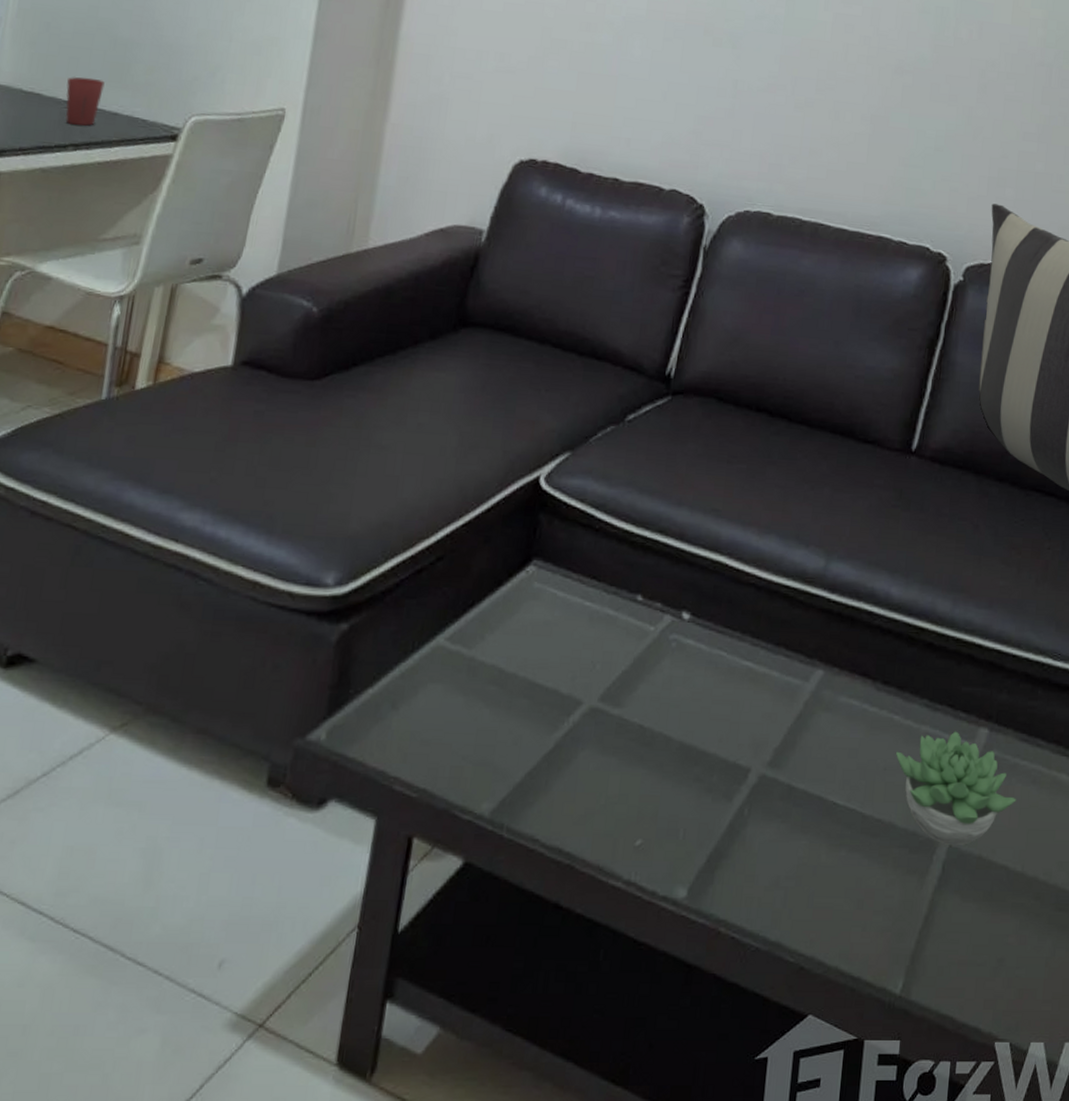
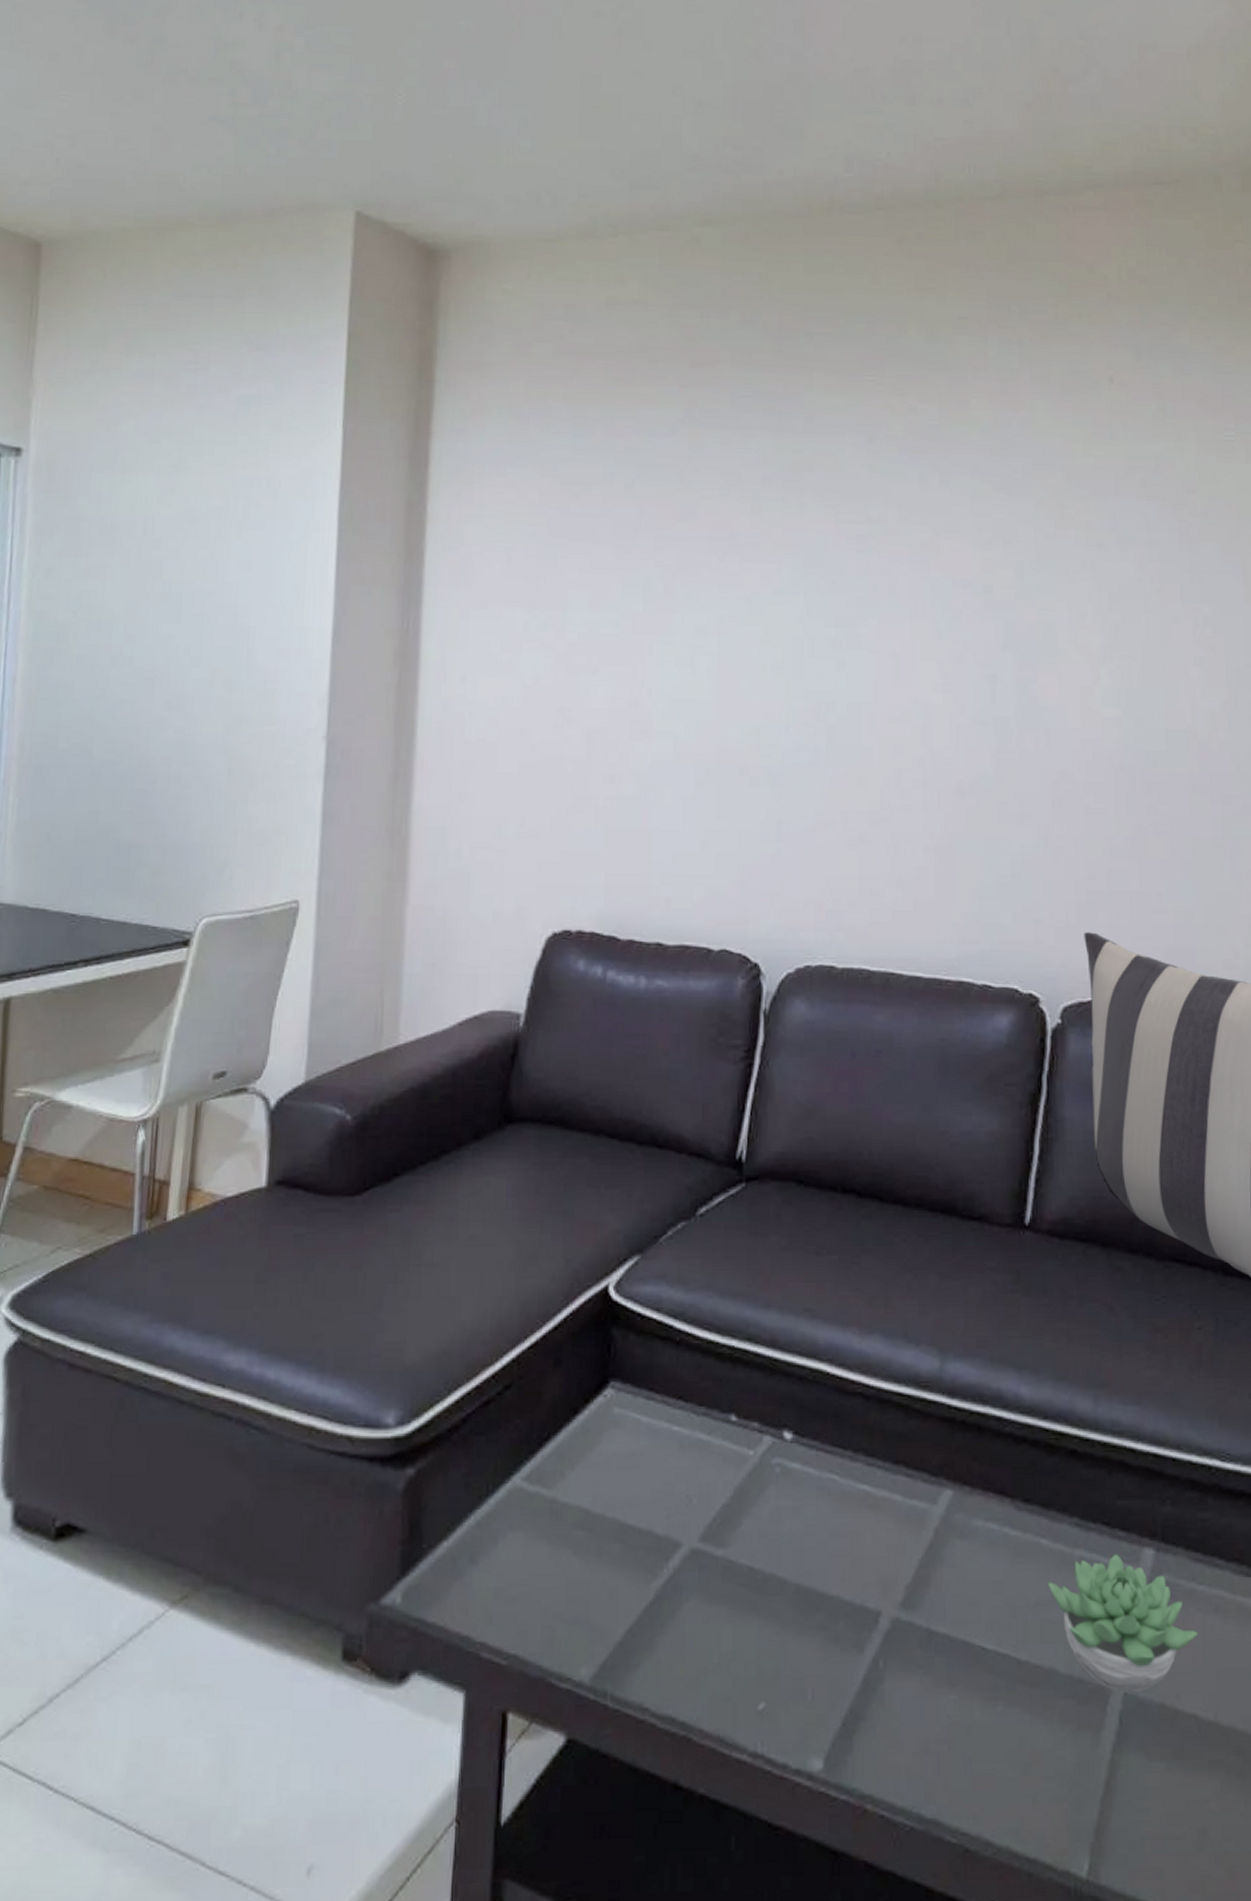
cup: present [65,77,105,126] -> none [72,887,110,939]

